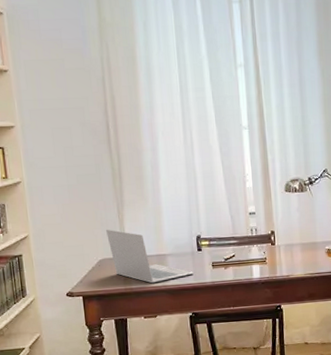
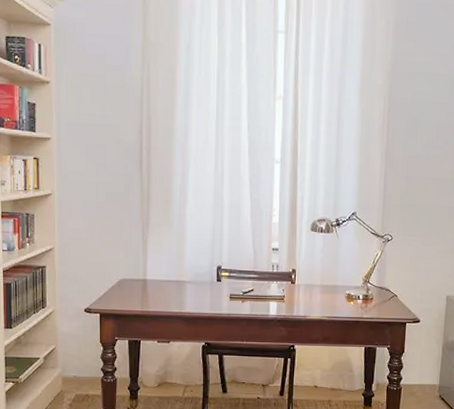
laptop: present [106,229,194,284] -> none [129,249,211,309]

